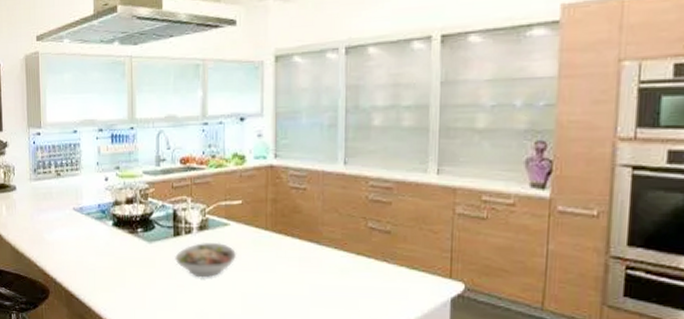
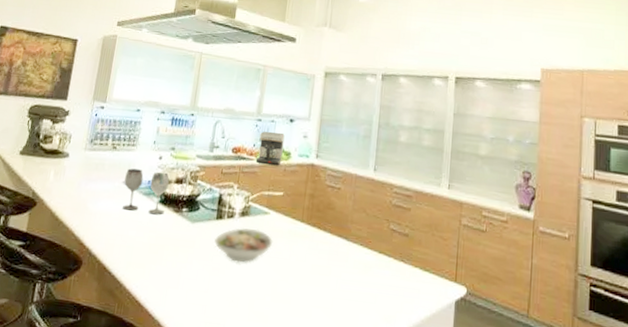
wineglass: none [74,194,120,238] -> present [123,168,169,215]
coffee maker: none [208,135,236,171] -> present [256,131,285,165]

